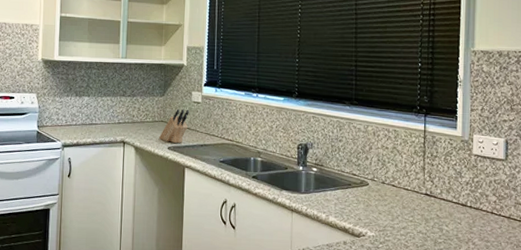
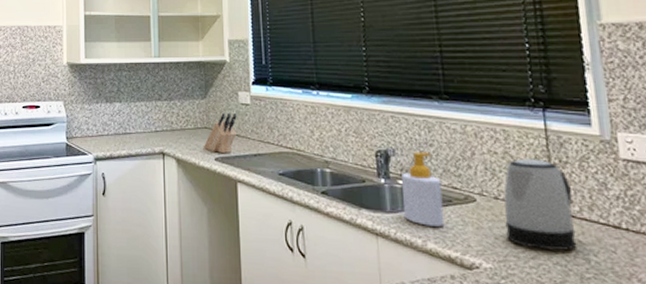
soap bottle: none [314,145,345,204] -> present [400,152,445,227]
kettle: none [387,152,436,222] -> present [504,158,577,251]

